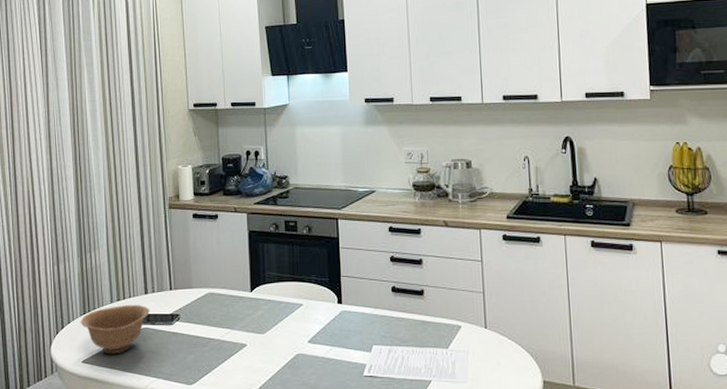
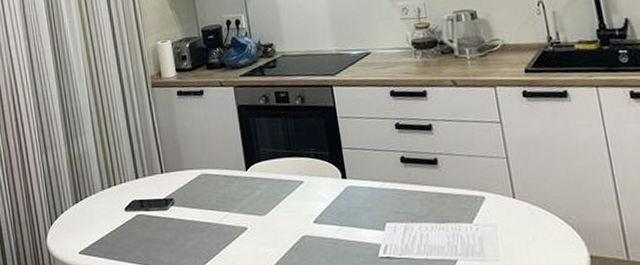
bowl: present [80,304,150,355] -> none [73,190,143,244]

